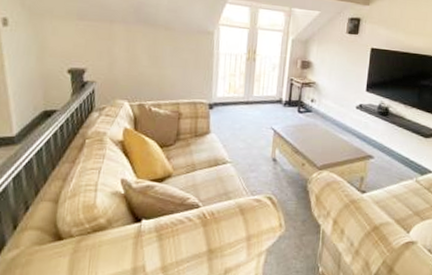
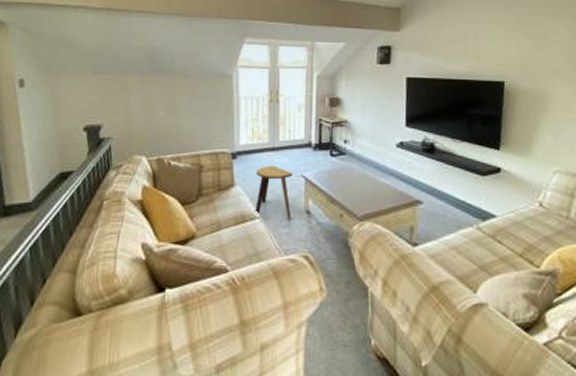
stool: none [227,117,264,166] -> present [255,165,293,220]

